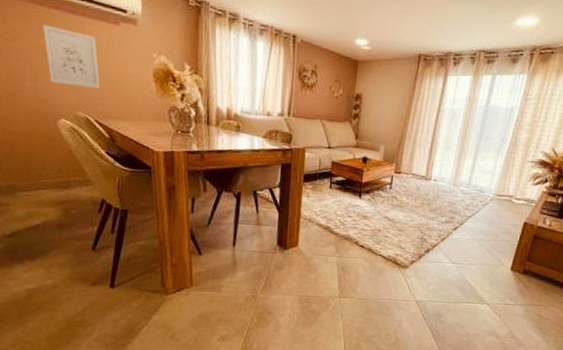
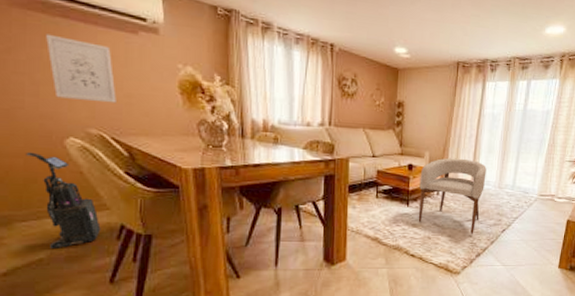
vacuum cleaner: none [26,130,86,217] -> present [25,151,101,248]
armchair: none [369,152,442,231] -> present [418,158,487,235]

